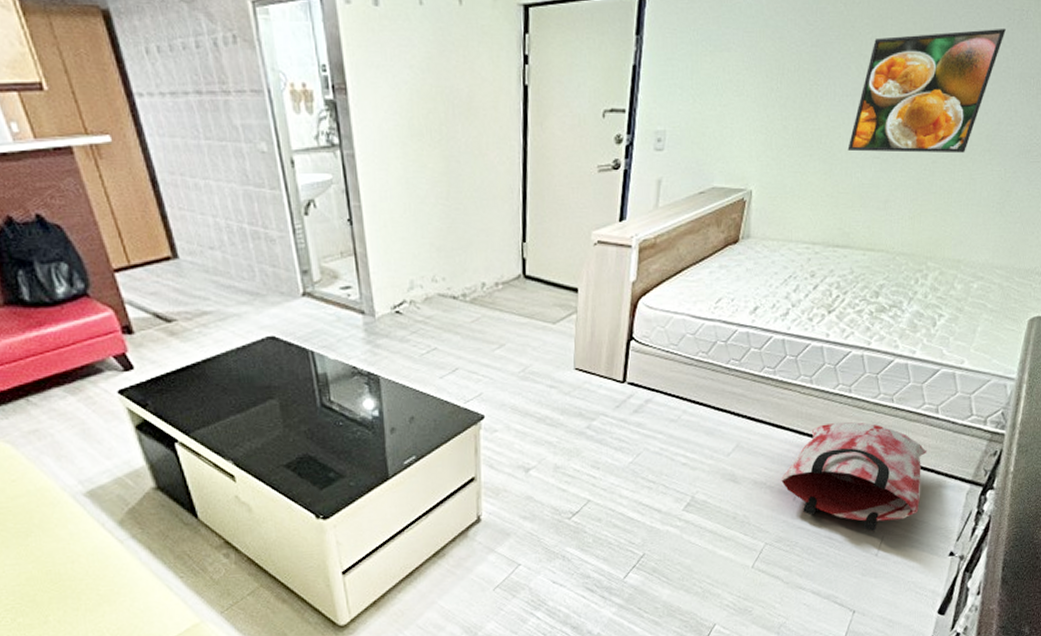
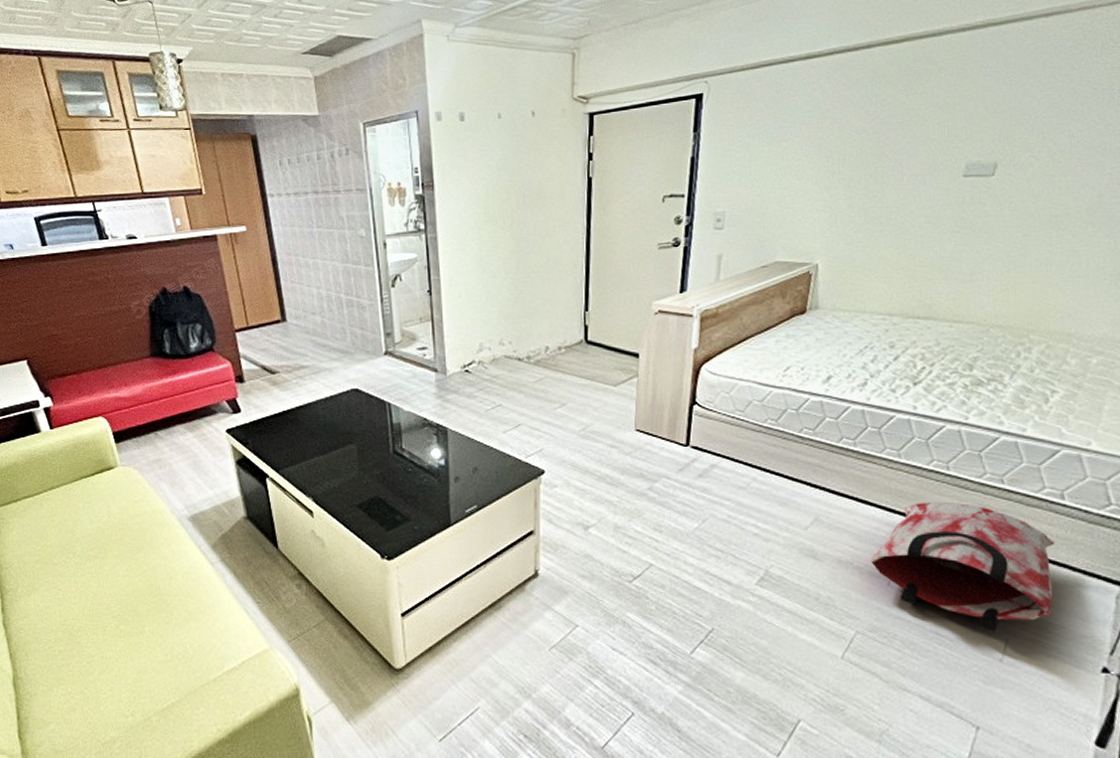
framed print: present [847,28,1006,154] -> none [921,106,1095,227]

